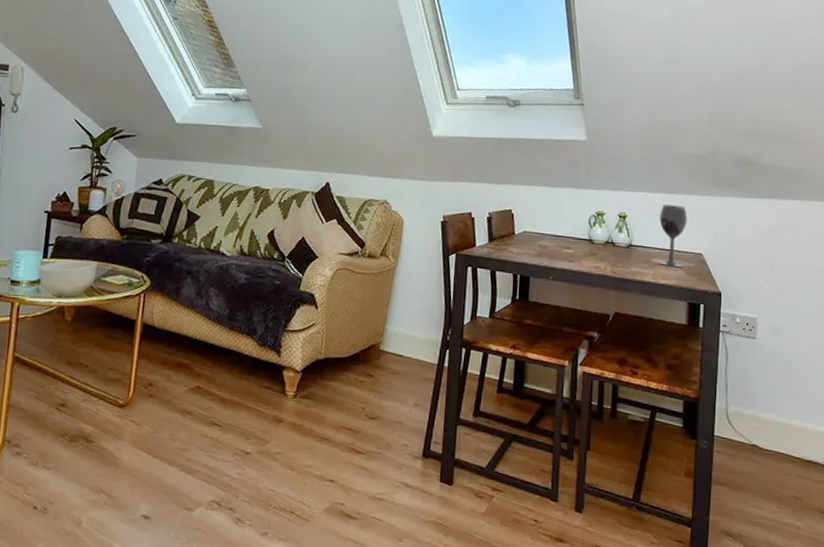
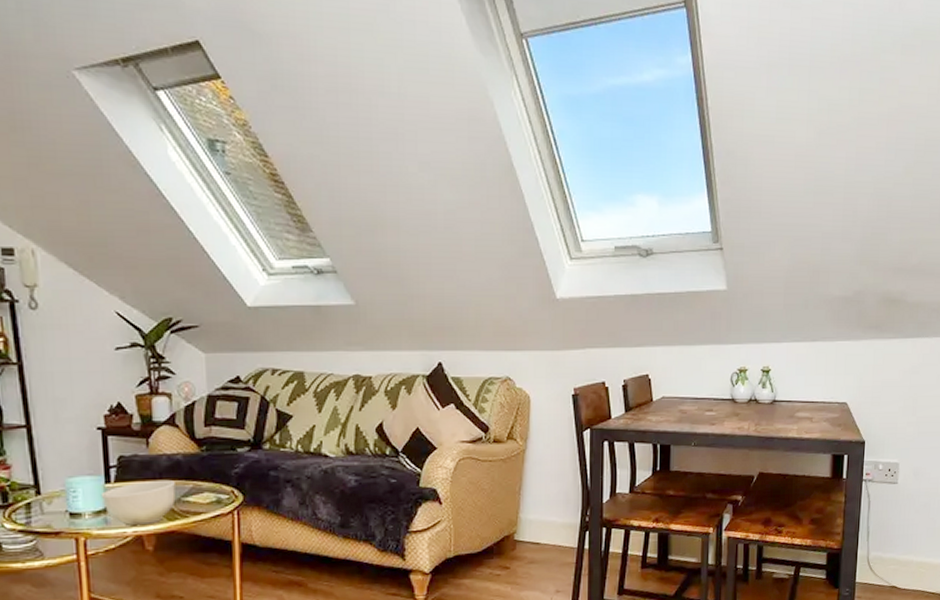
wine glass: present [659,204,688,267] -> none [803,354,833,419]

